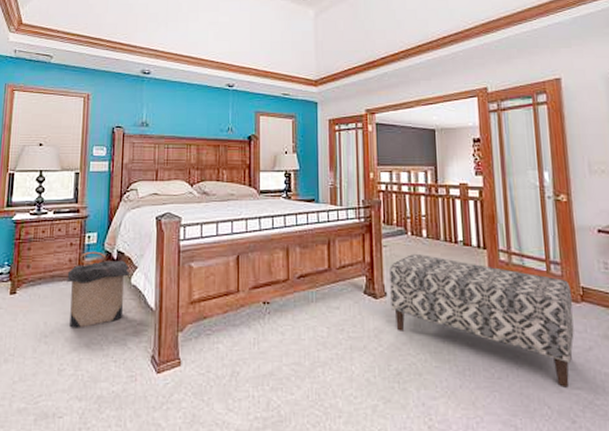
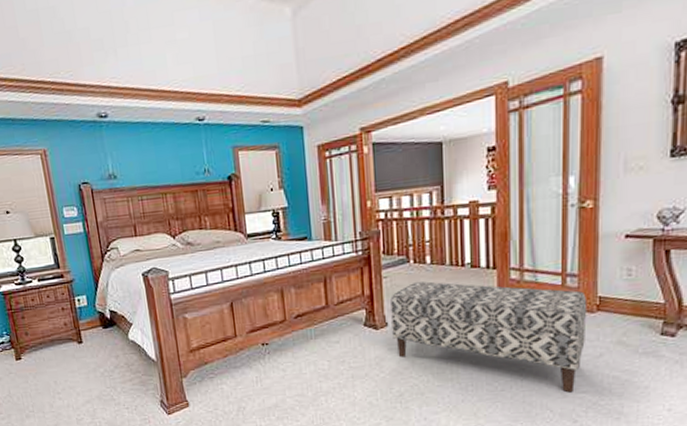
laundry hamper: present [67,251,131,328] -> none [65,313,127,384]

